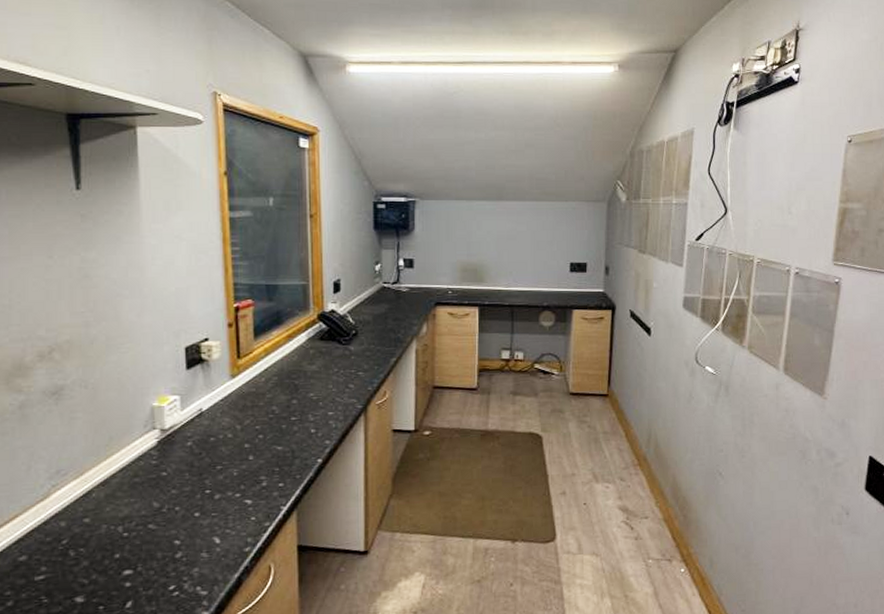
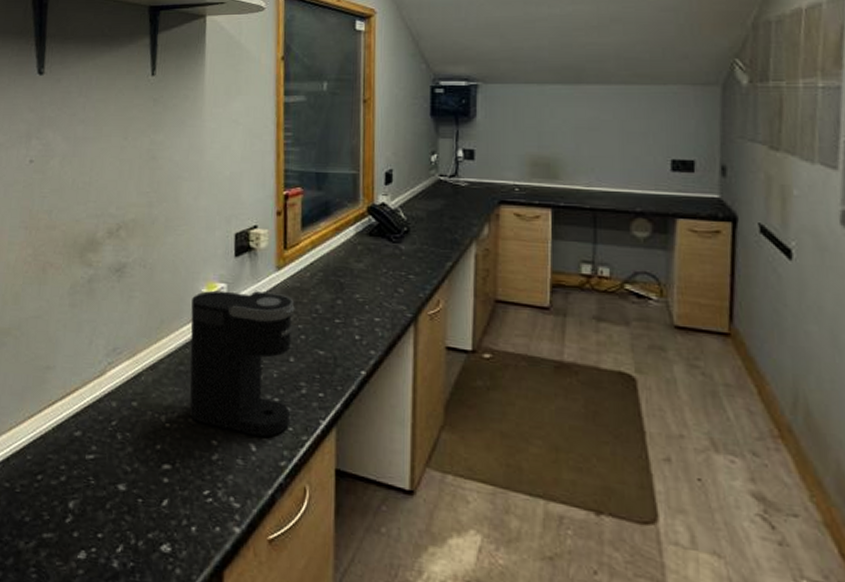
coffee maker: none [143,399,252,530] -> present [189,290,295,437]

